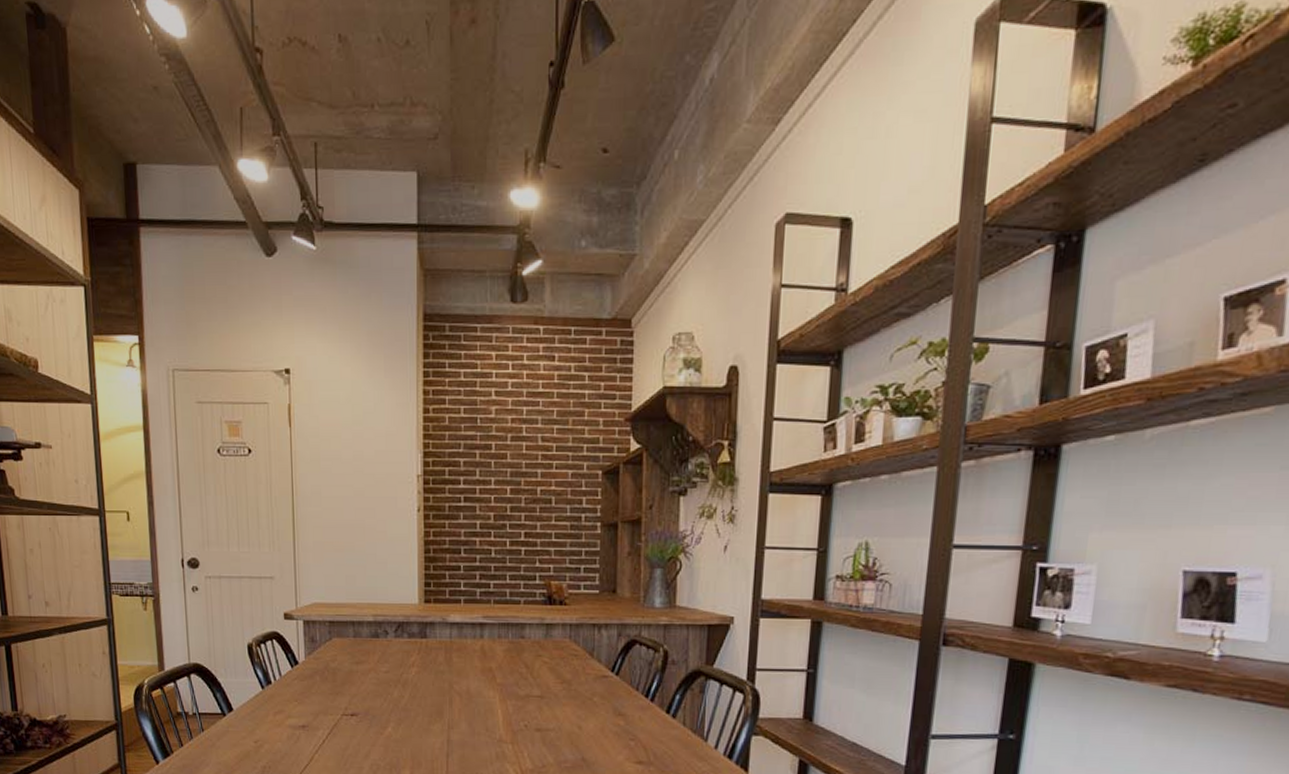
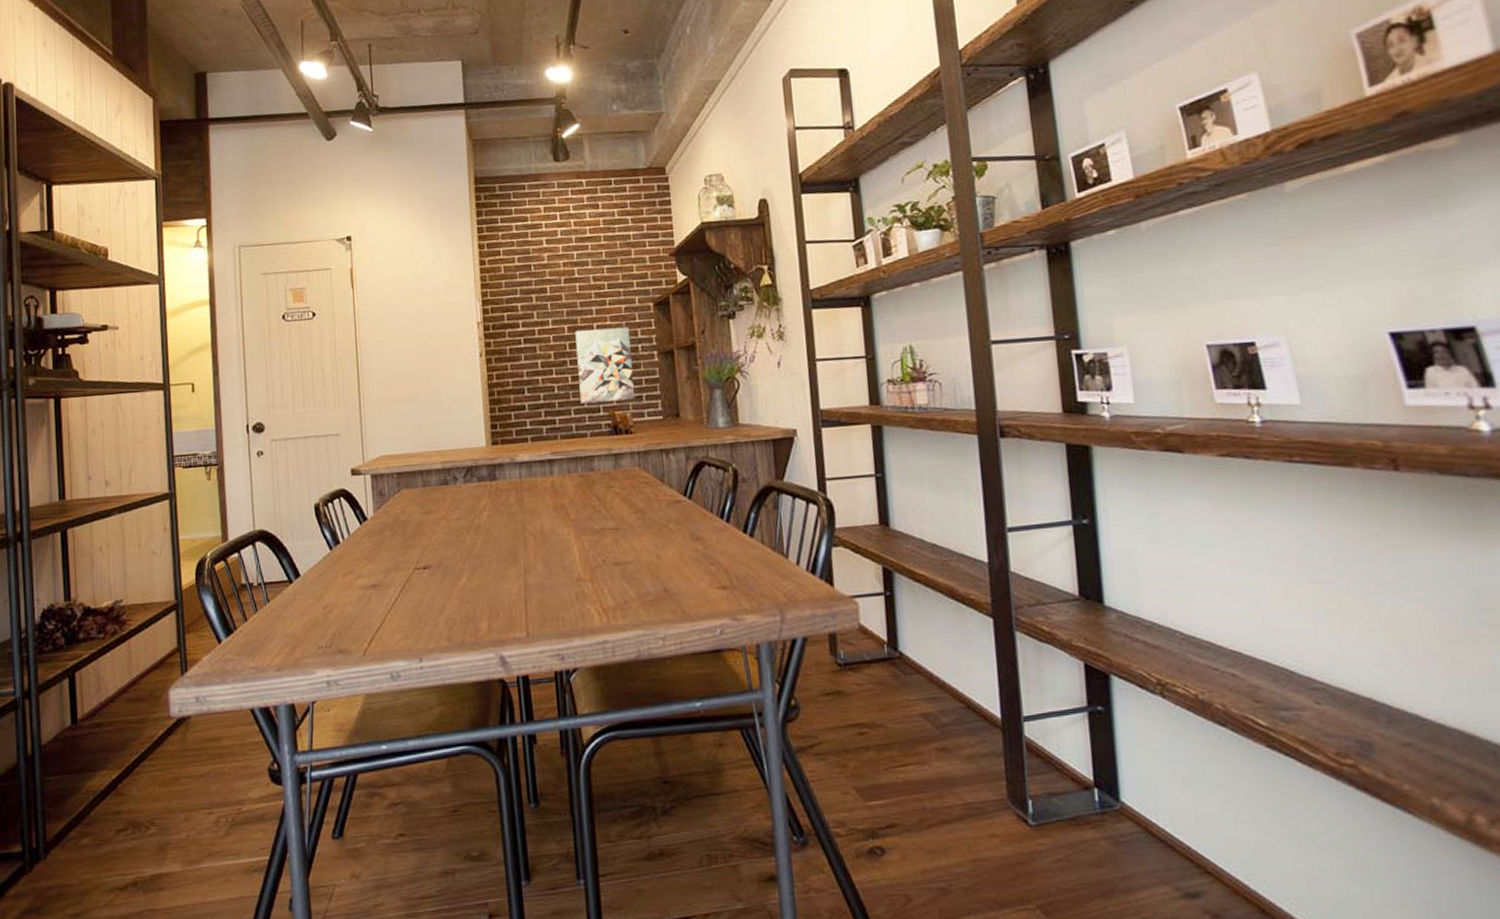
wall art: none [517,494,575,571] -> present [575,327,634,404]

